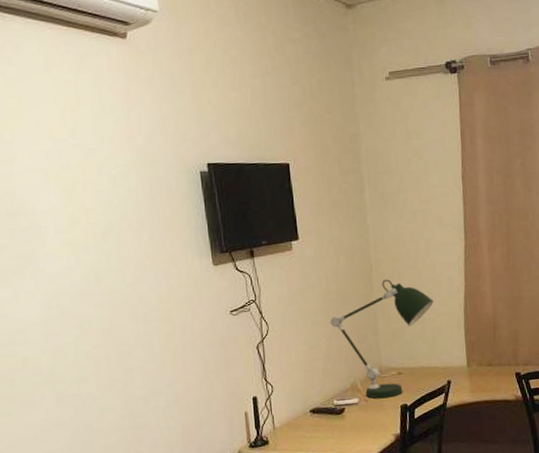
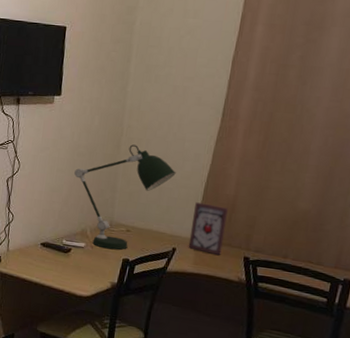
picture frame: none [459,326,494,378] -> present [188,202,228,256]

